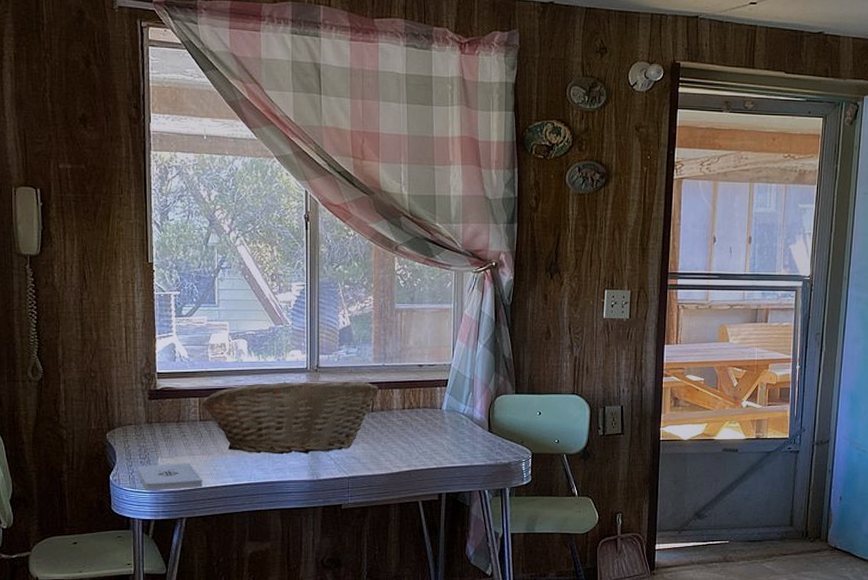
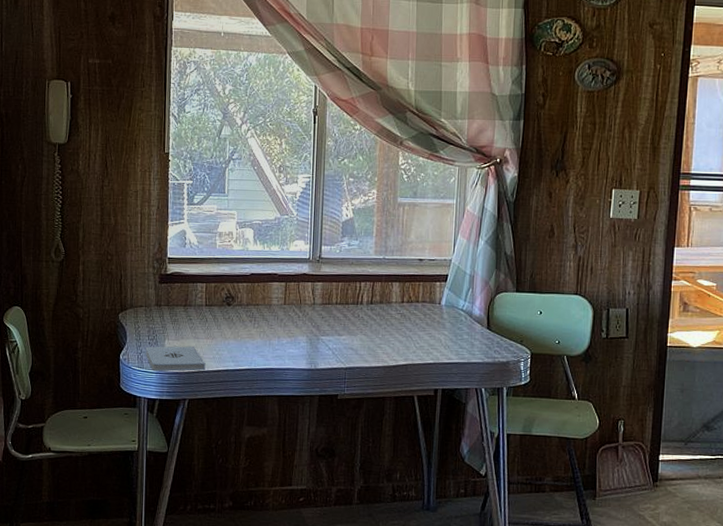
fruit basket: present [201,380,378,455] -> none [207,271,378,343]

